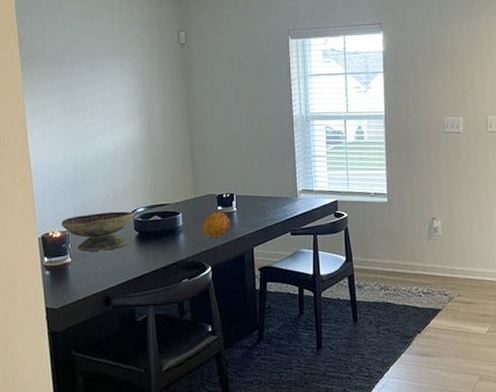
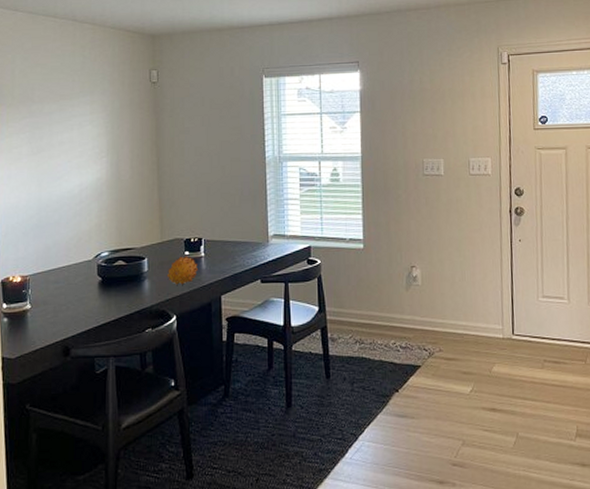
decorative bowl: present [61,211,134,252] -> none [22,255,98,298]

